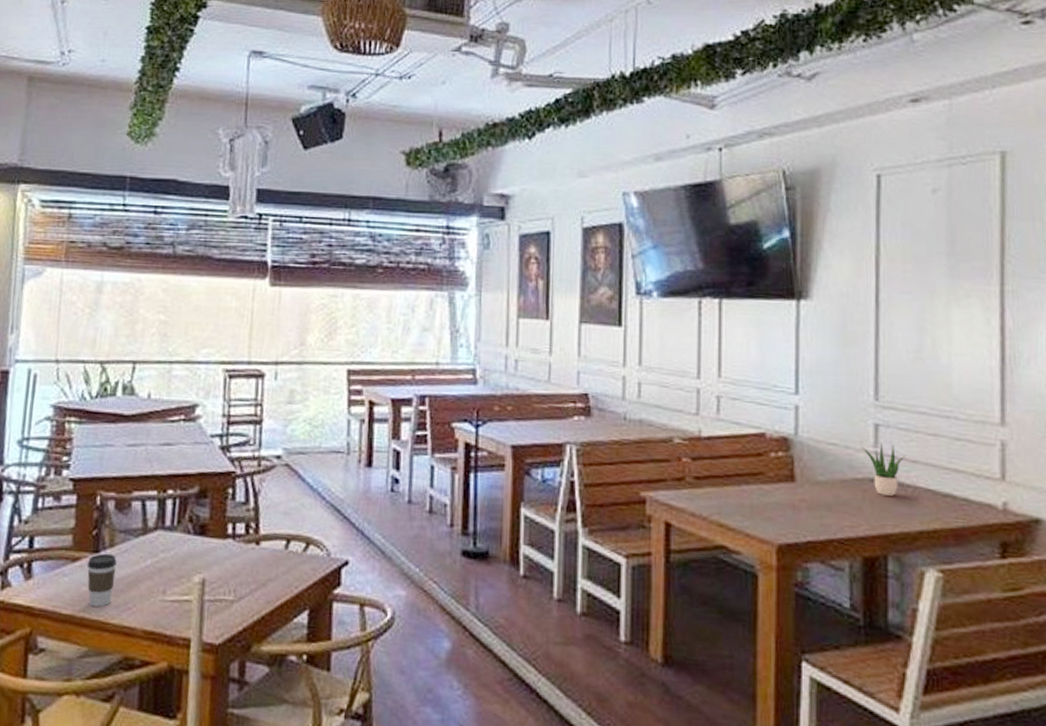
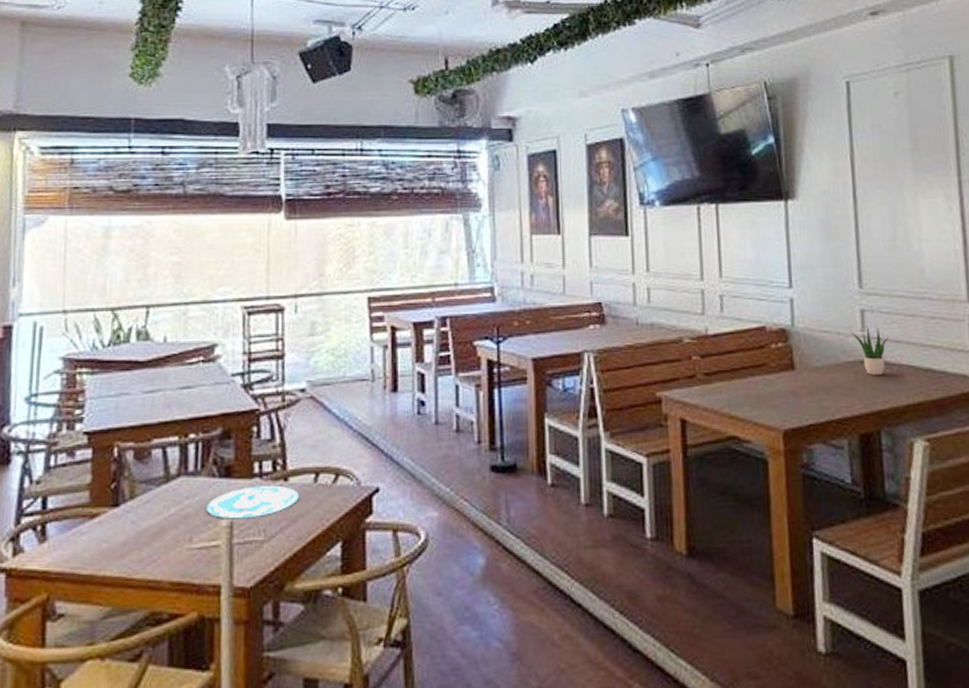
coffee cup: present [86,553,117,608] -> none [106,506,138,564]
plate: none [181,546,270,578] -> present [206,485,299,519]

